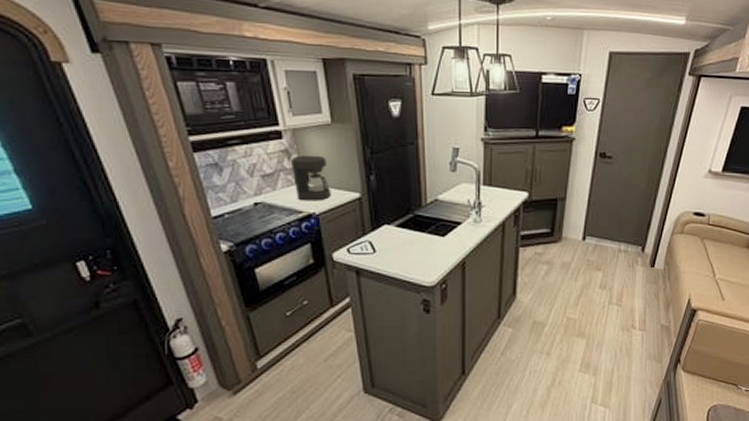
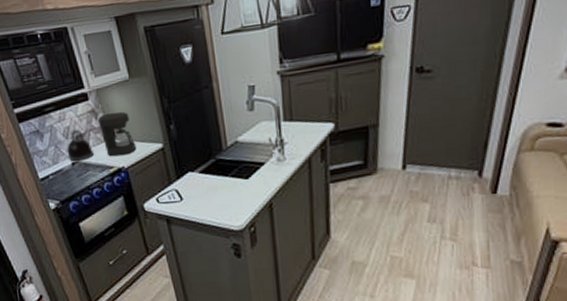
kettle: none [251,168,281,202] -> present [68,130,94,162]

